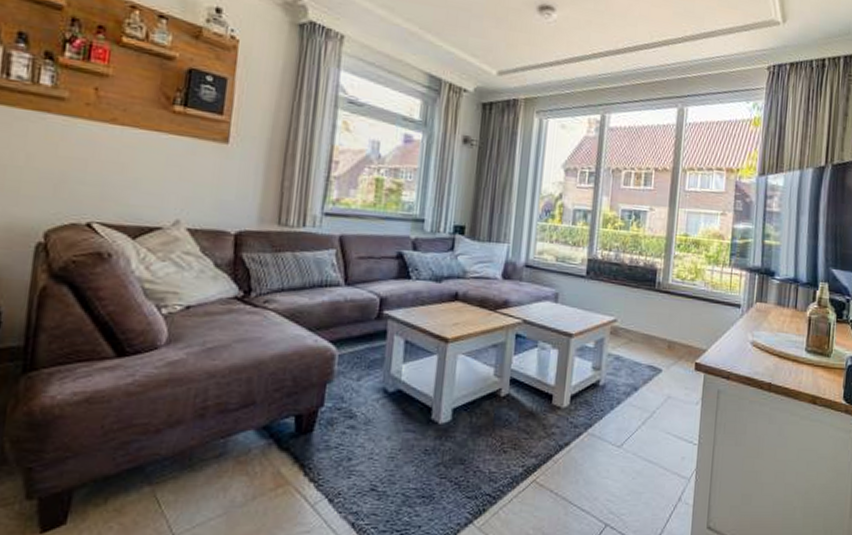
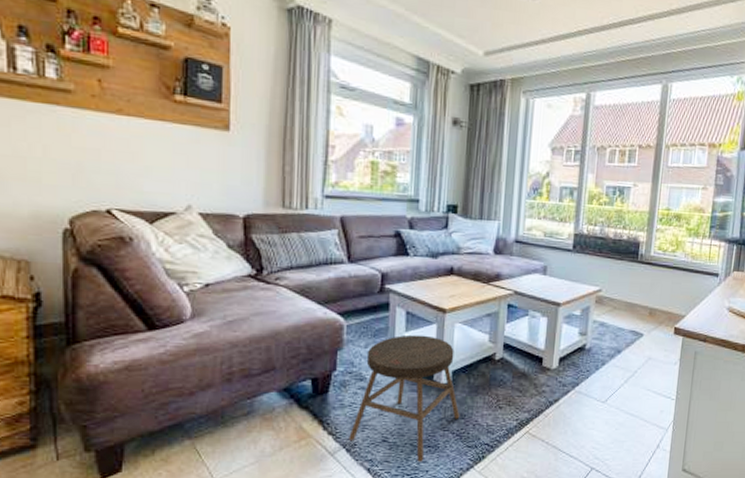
stool: none [332,366,460,516] -> present [349,334,460,462]

